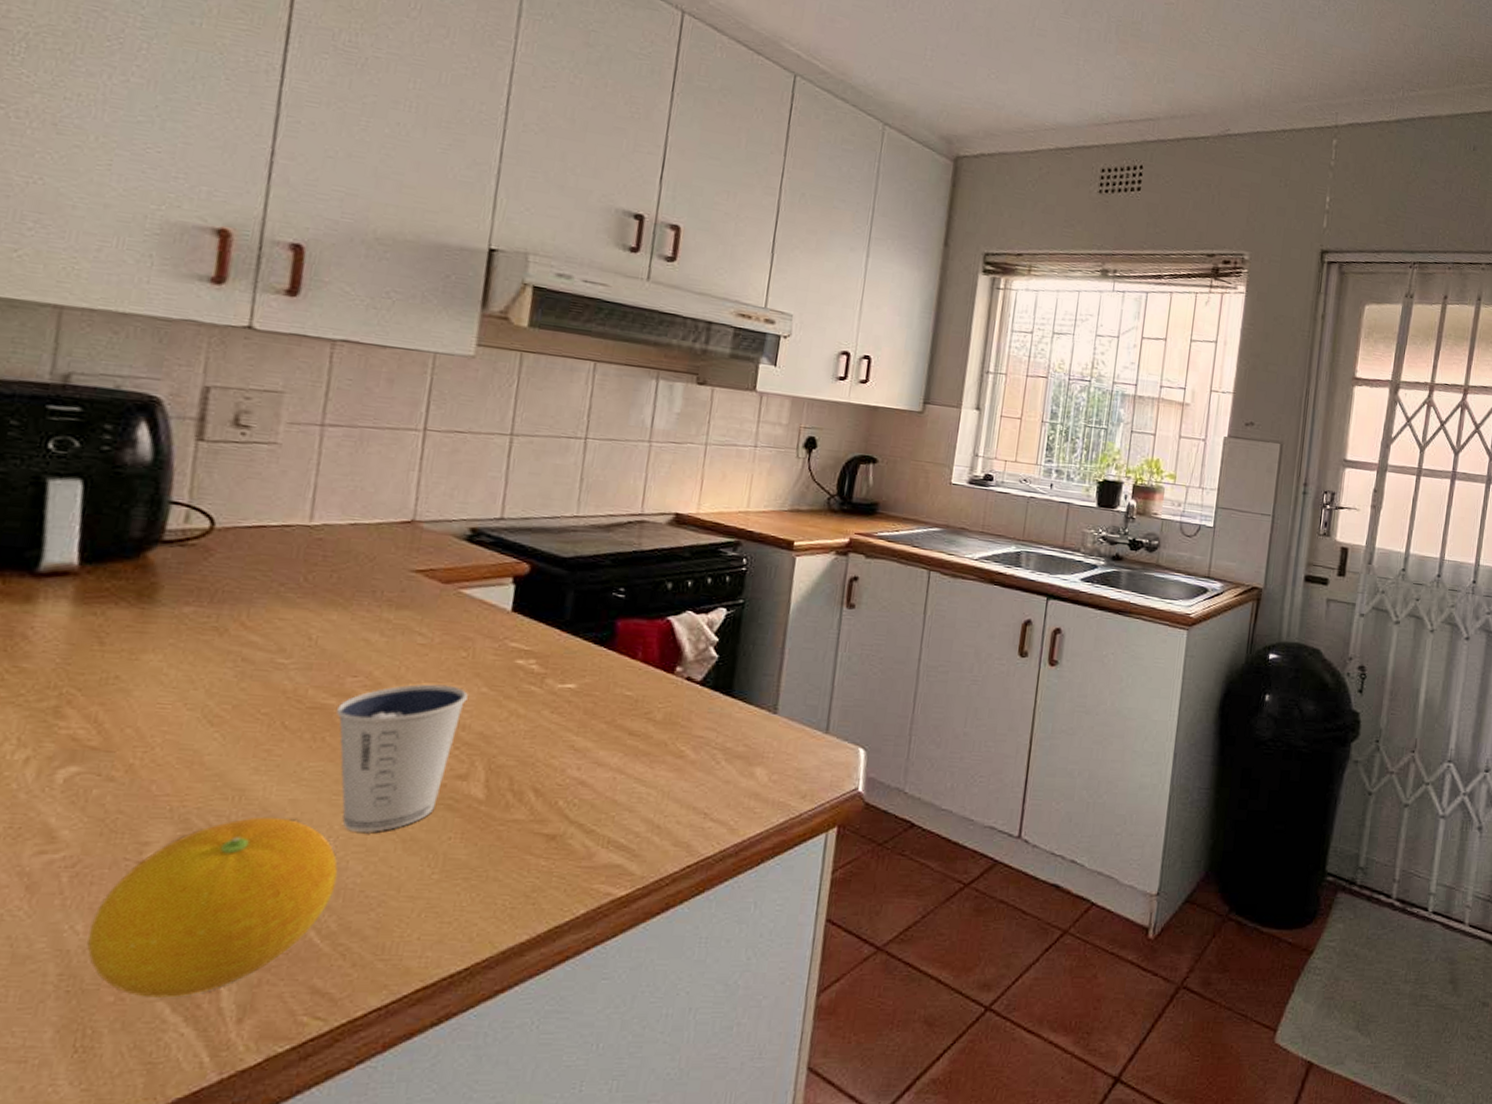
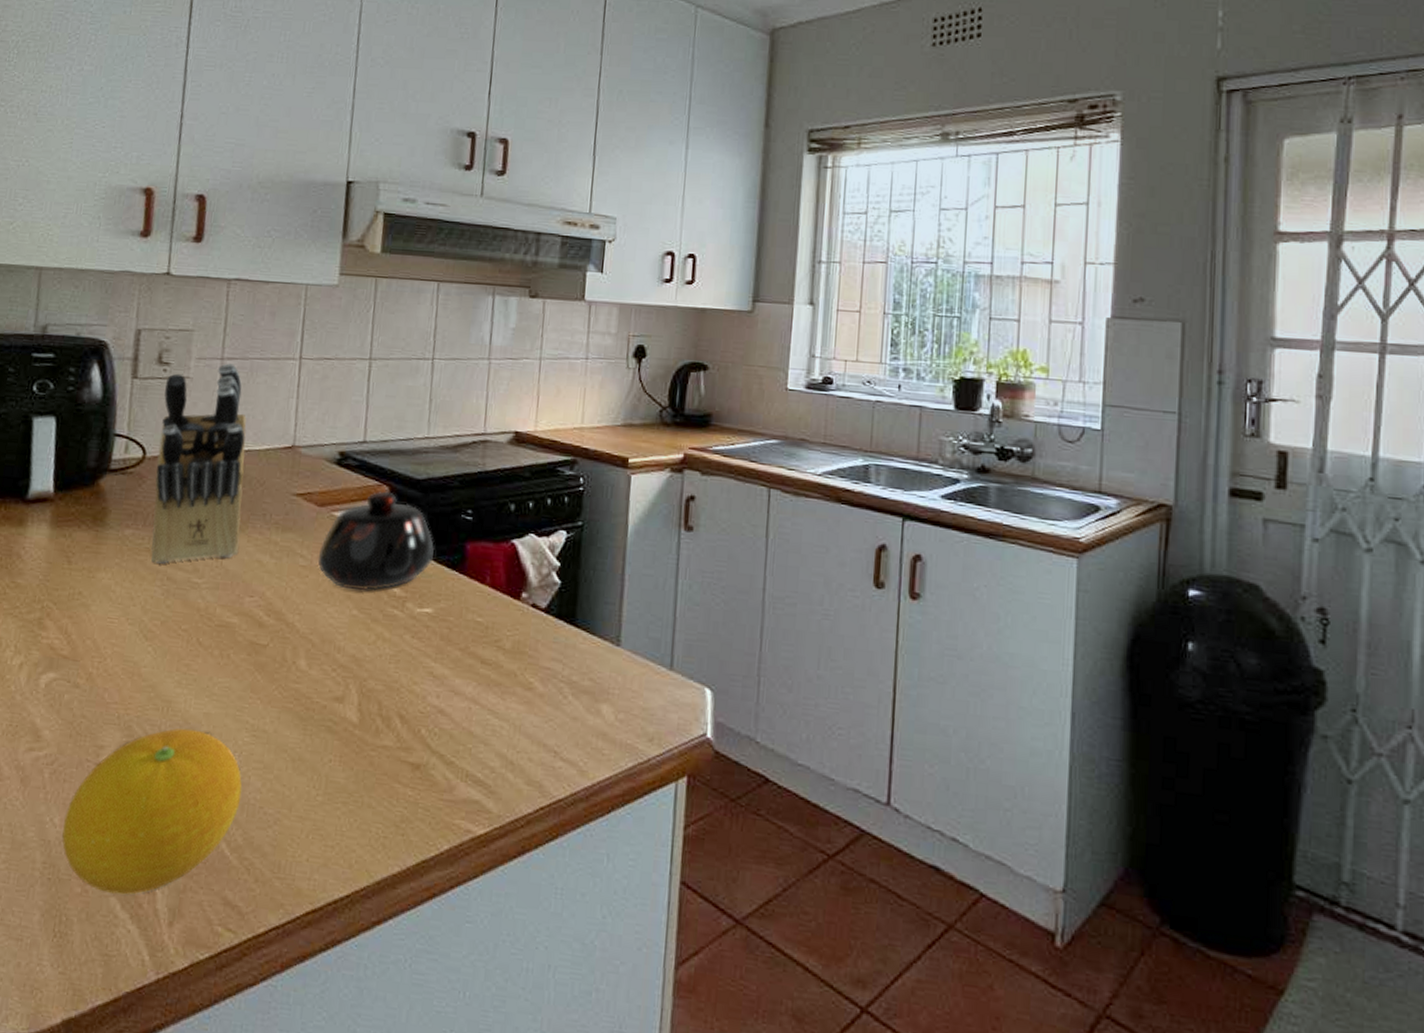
knife block: none [220,430,353,644] -> present [151,363,247,564]
dixie cup: present [336,684,468,833] -> none [238,605,342,751]
teapot: none [440,569,580,668] -> present [317,491,434,591]

